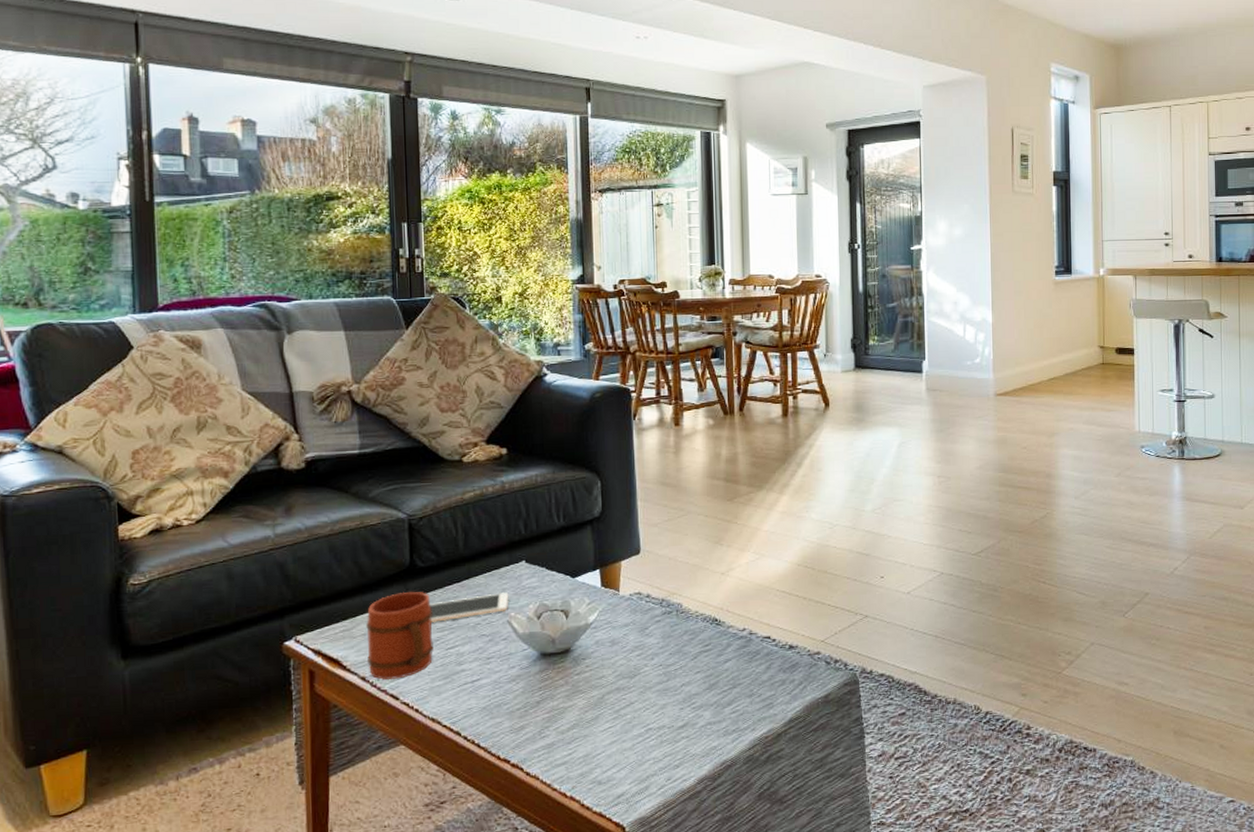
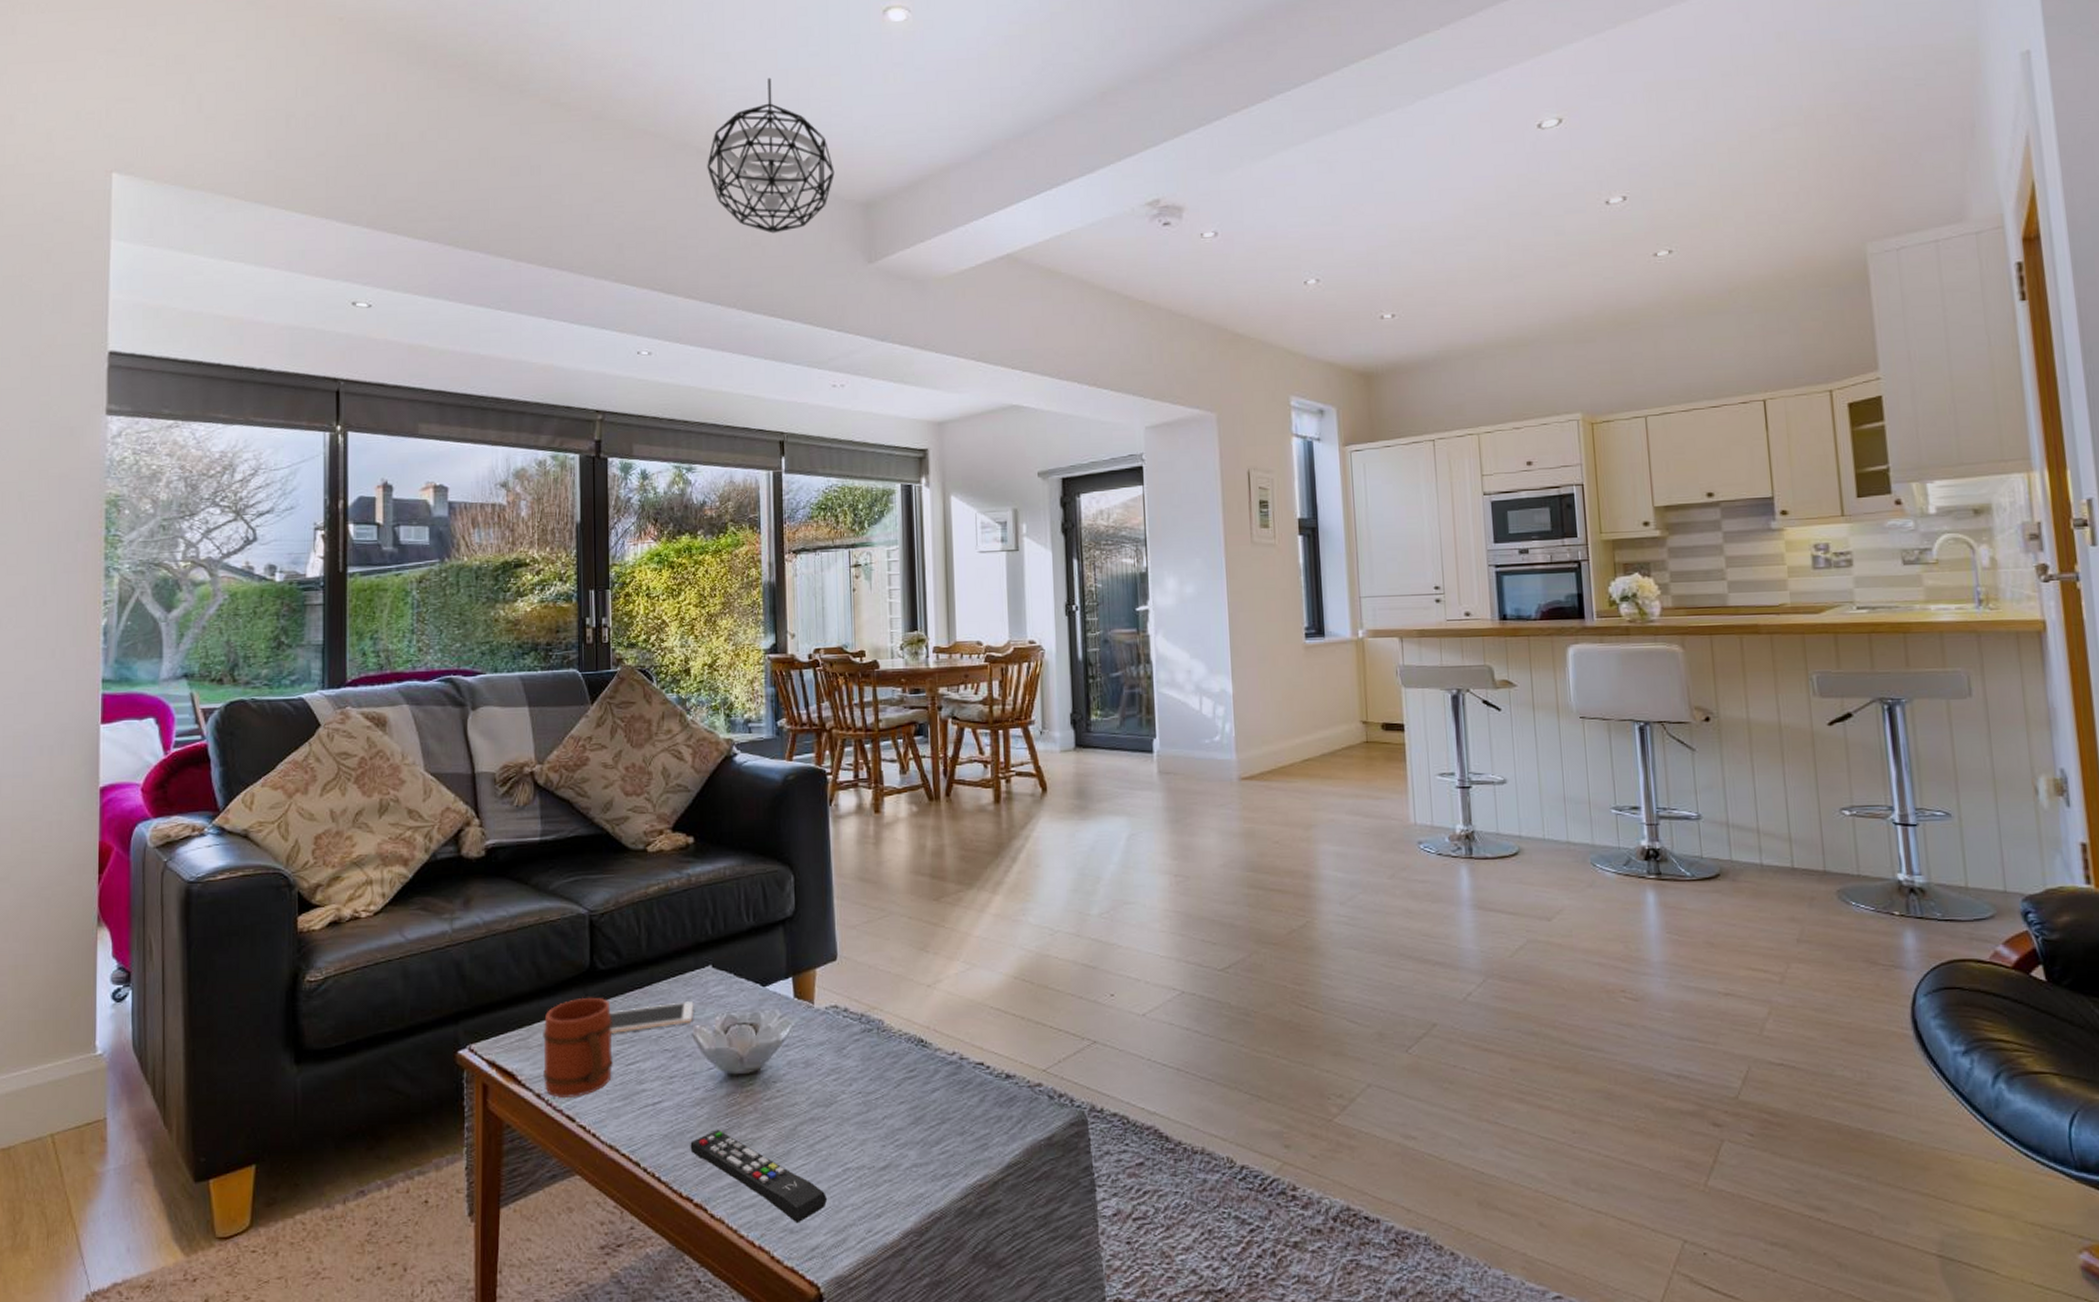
remote control: none [507,700,632,776] -> present [690,1129,828,1224]

